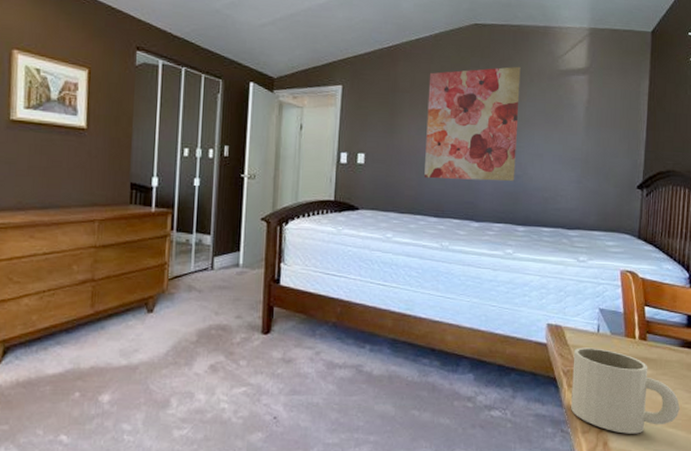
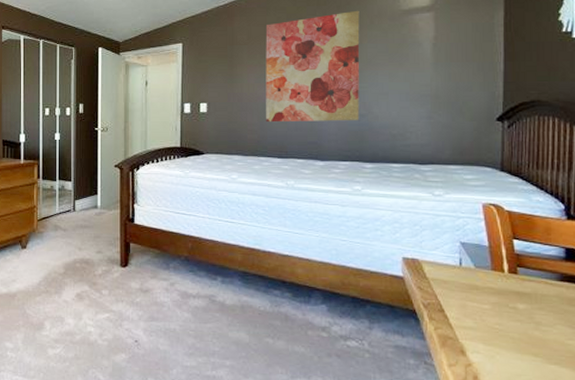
mug: present [571,347,680,434] -> none [433,281,562,369]

